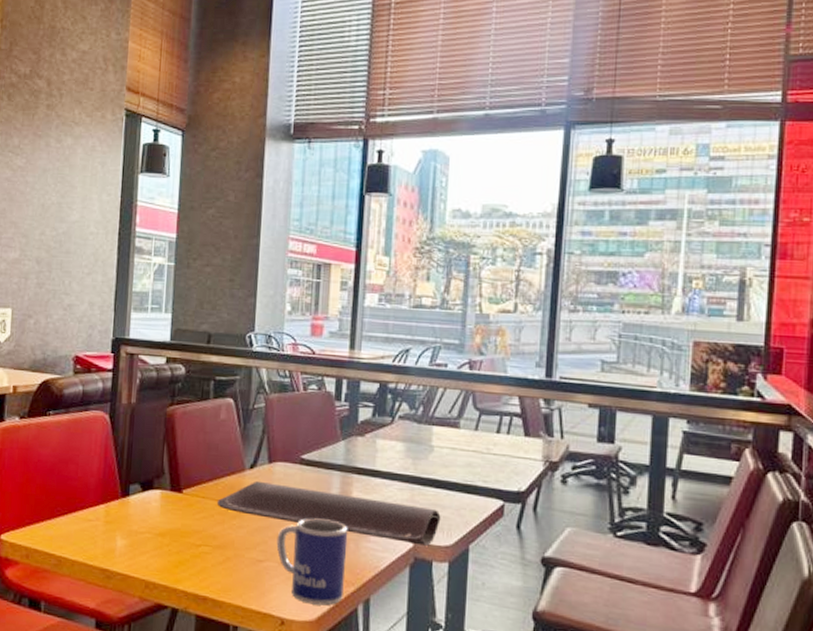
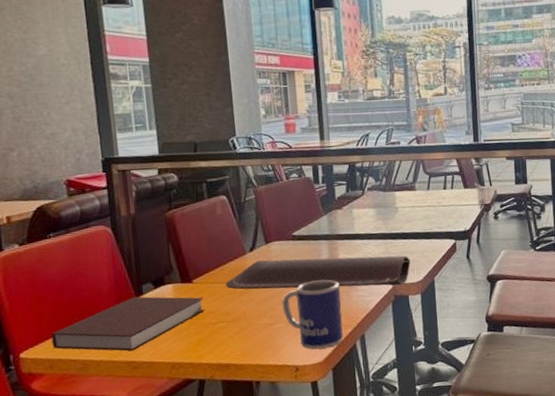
notebook: none [32,496,191,558] -> present [51,296,205,351]

